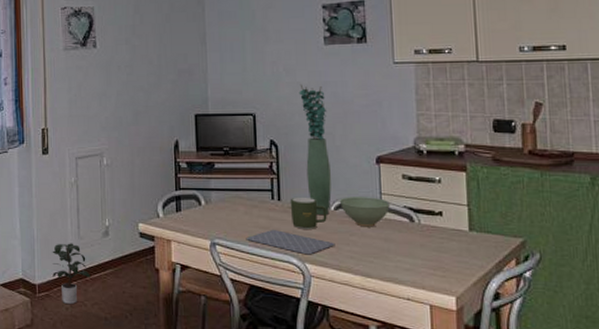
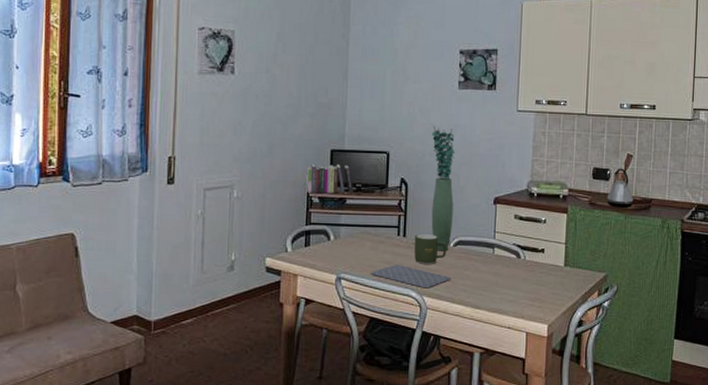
potted plant: present [52,243,90,305] -> none [170,278,212,341]
books: none [172,128,222,158] -> present [306,164,354,194]
bowl: present [339,197,391,227] -> none [458,234,503,263]
kettle: none [514,118,550,165] -> present [607,168,634,209]

